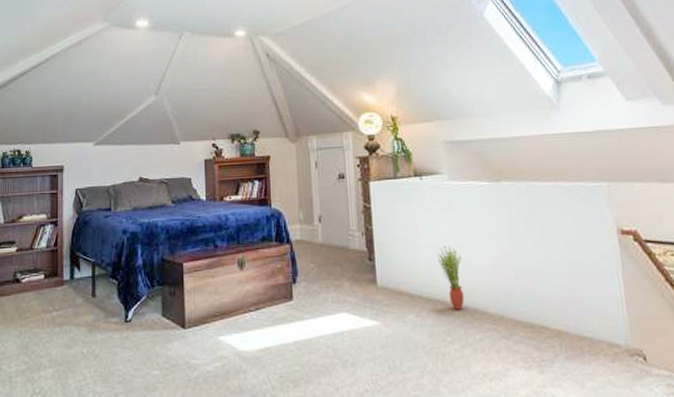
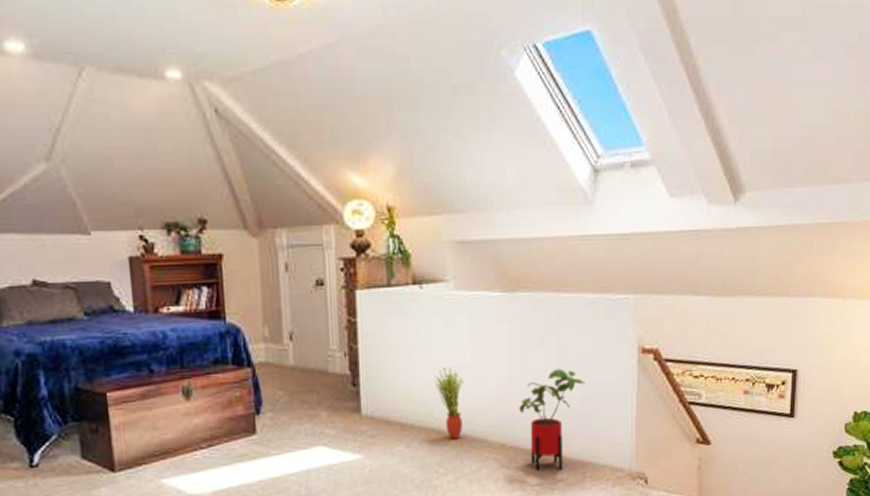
house plant: none [513,248,572,344] -> present [519,369,585,471]

